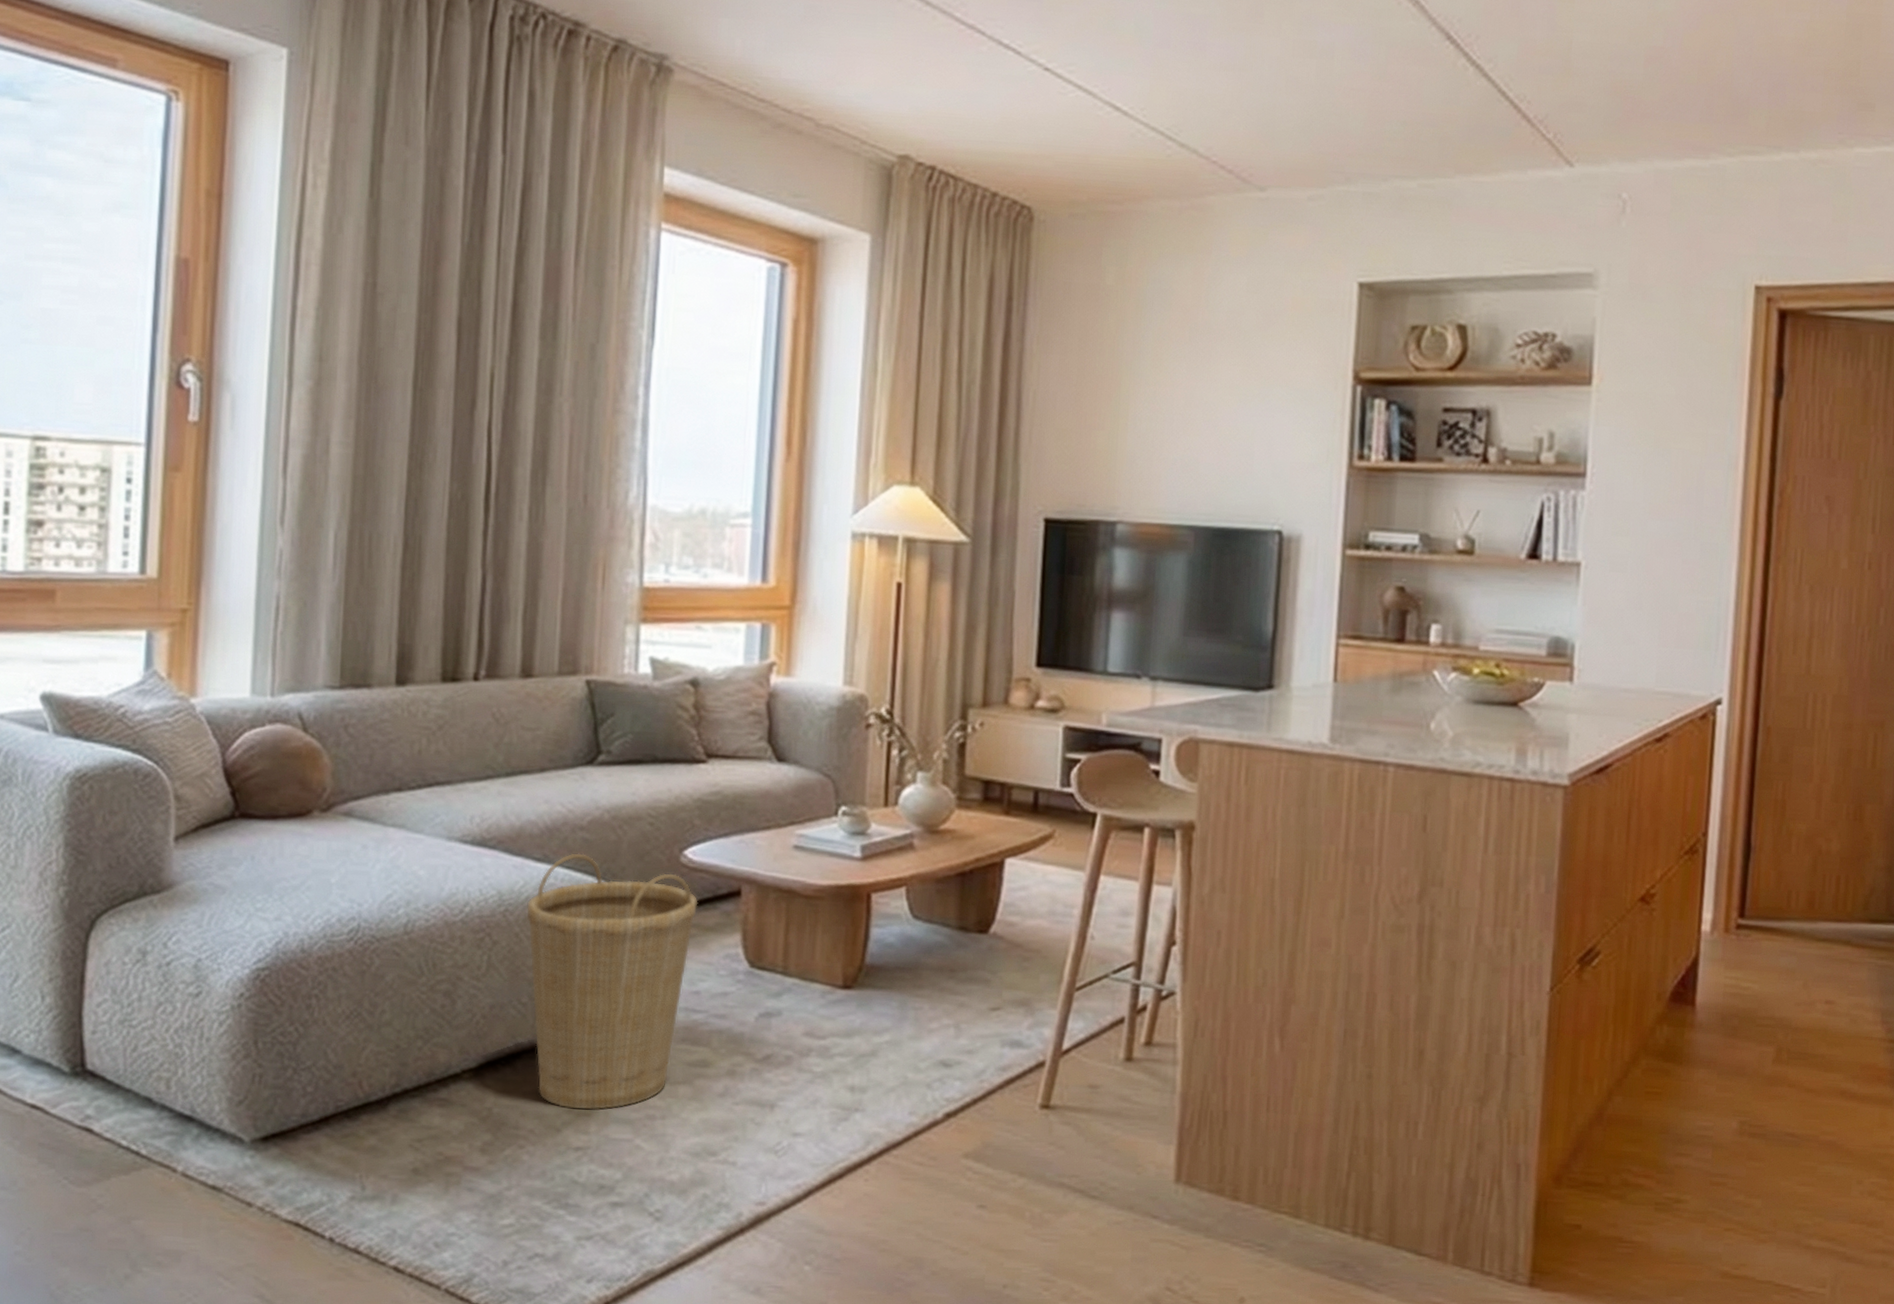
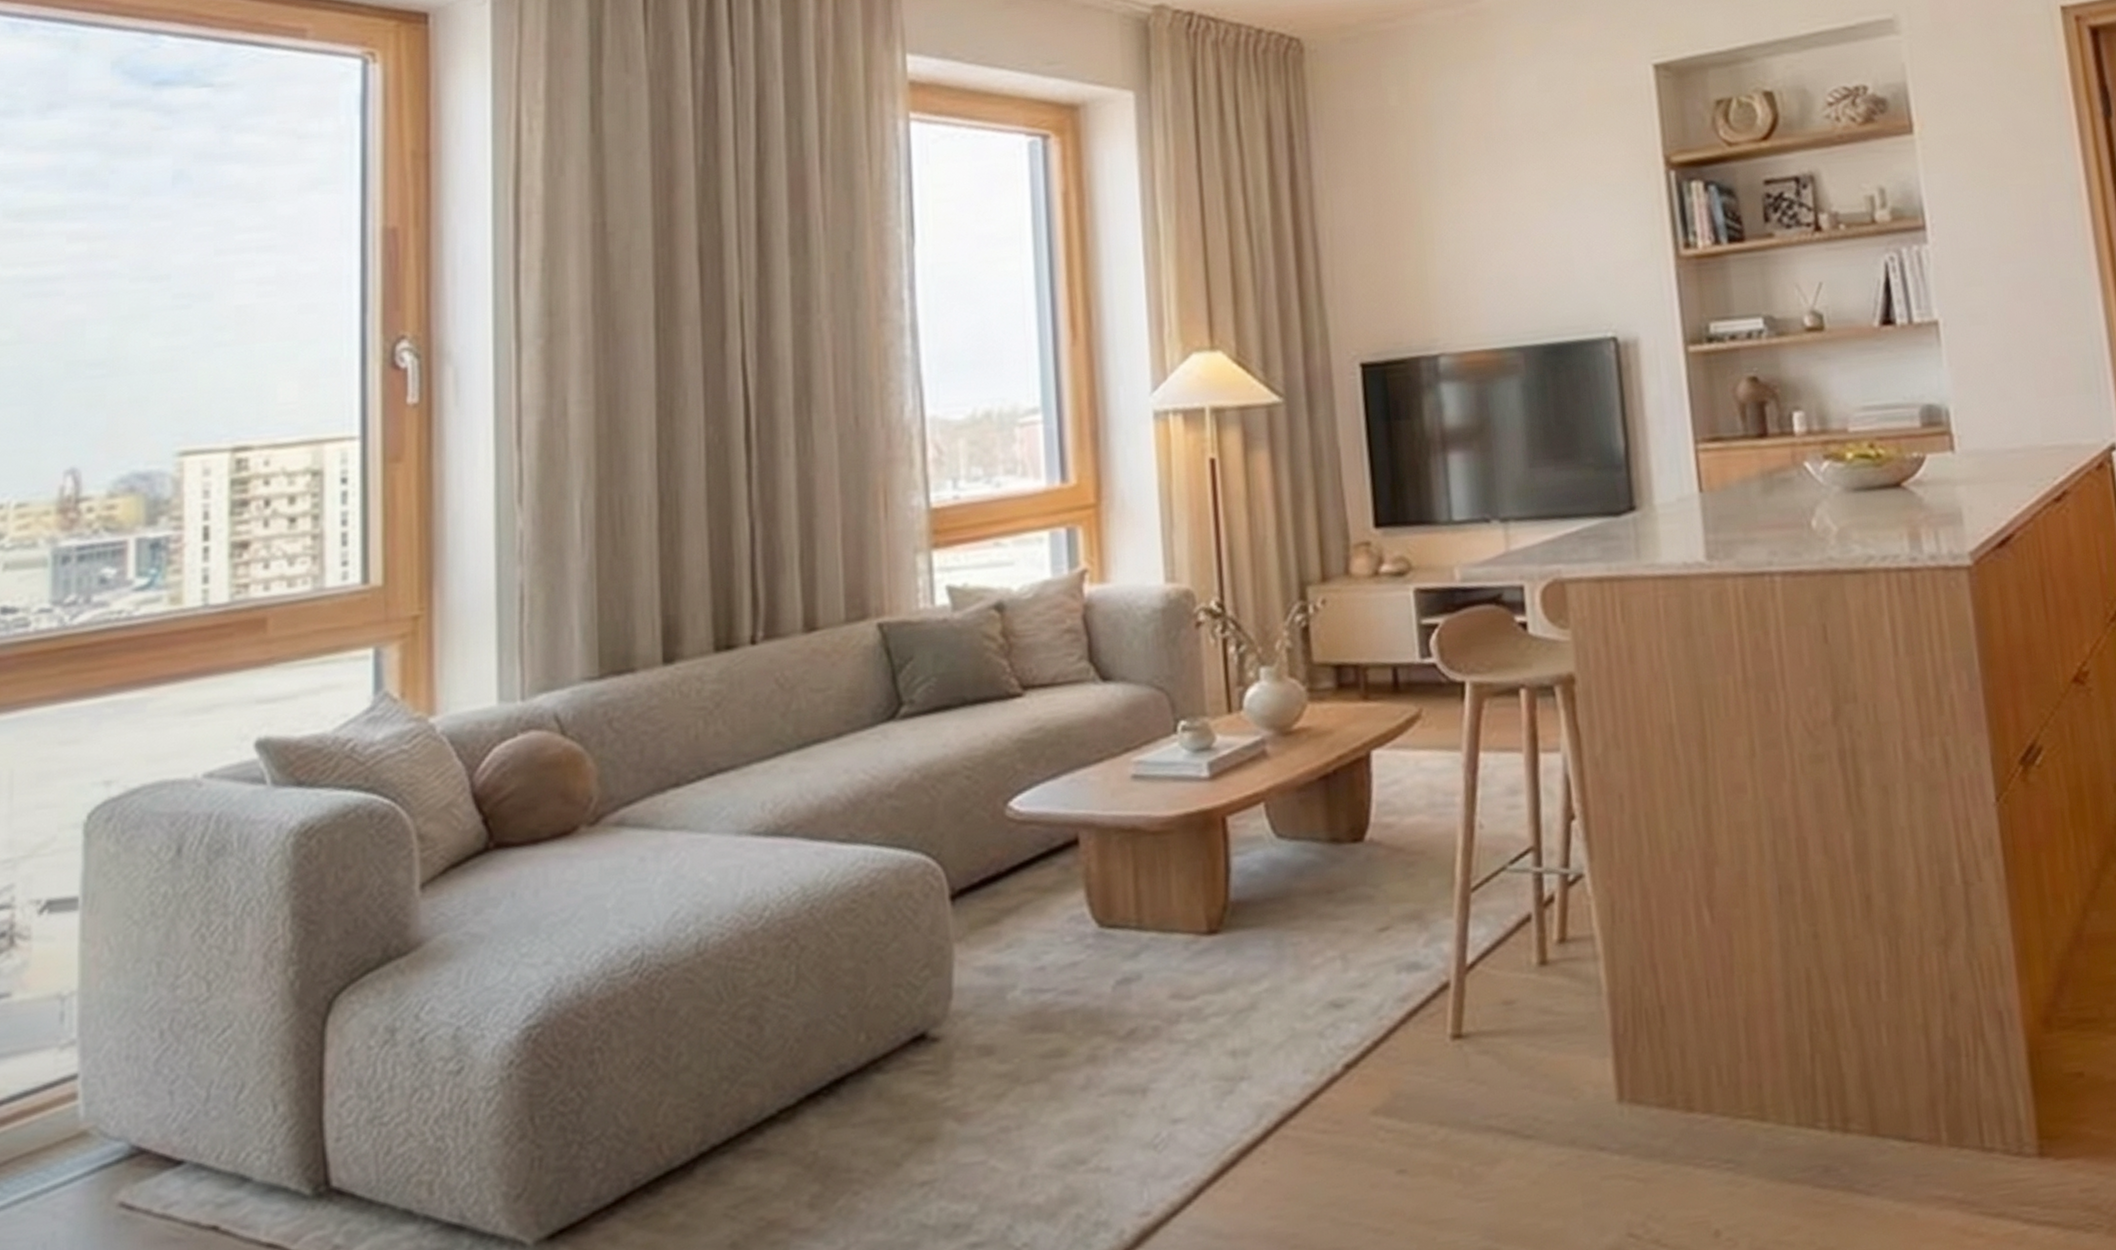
basket: present [527,853,697,1110] -> none [835,825,1031,1136]

